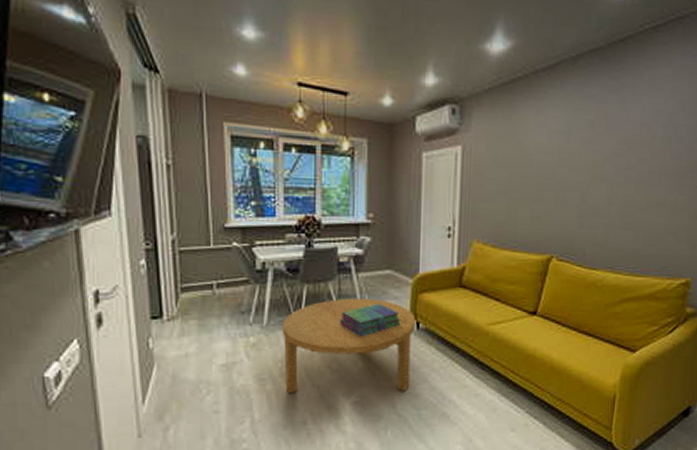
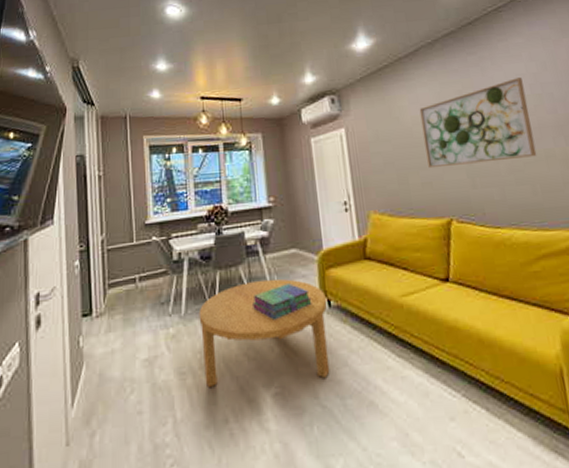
wall art: none [541,114,658,203] -> present [419,77,537,169]

